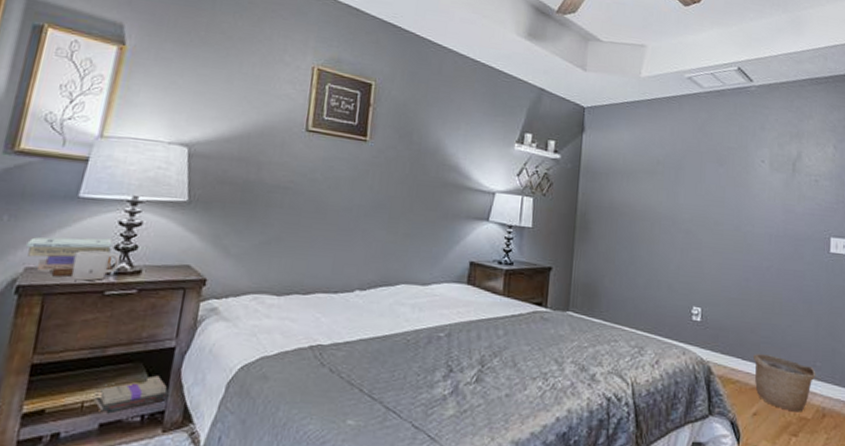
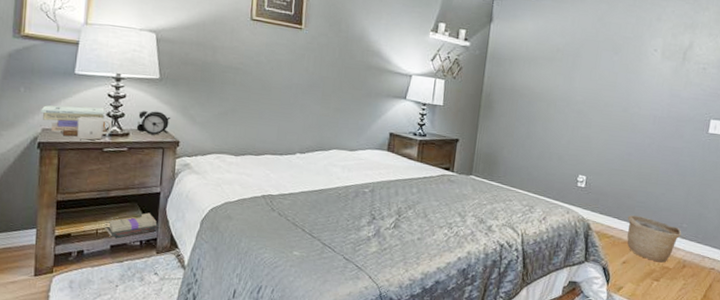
alarm clock: none [151,241,198,272] -> present [136,111,171,135]

